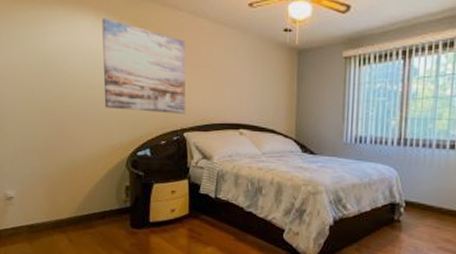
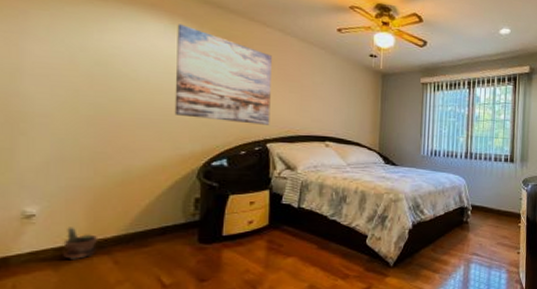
potted plant: none [33,208,57,237] -> present [63,227,99,261]

